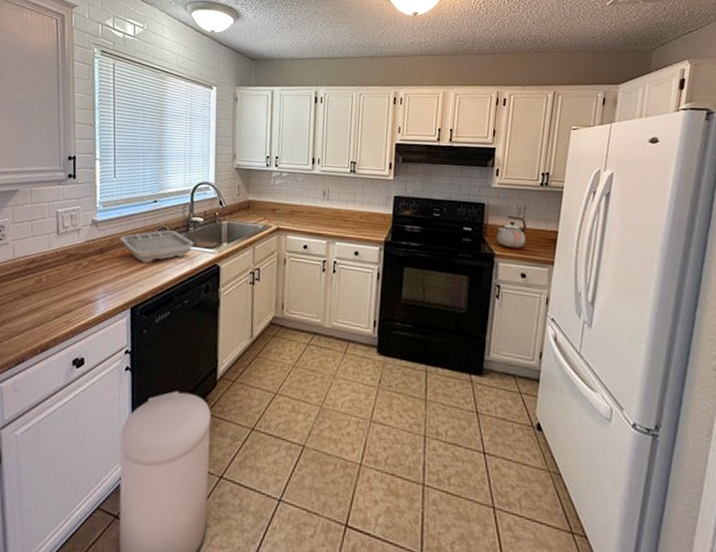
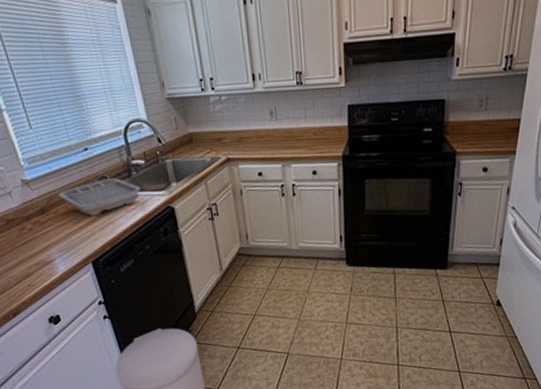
kettle: present [496,215,527,249] -> none [458,108,489,144]

